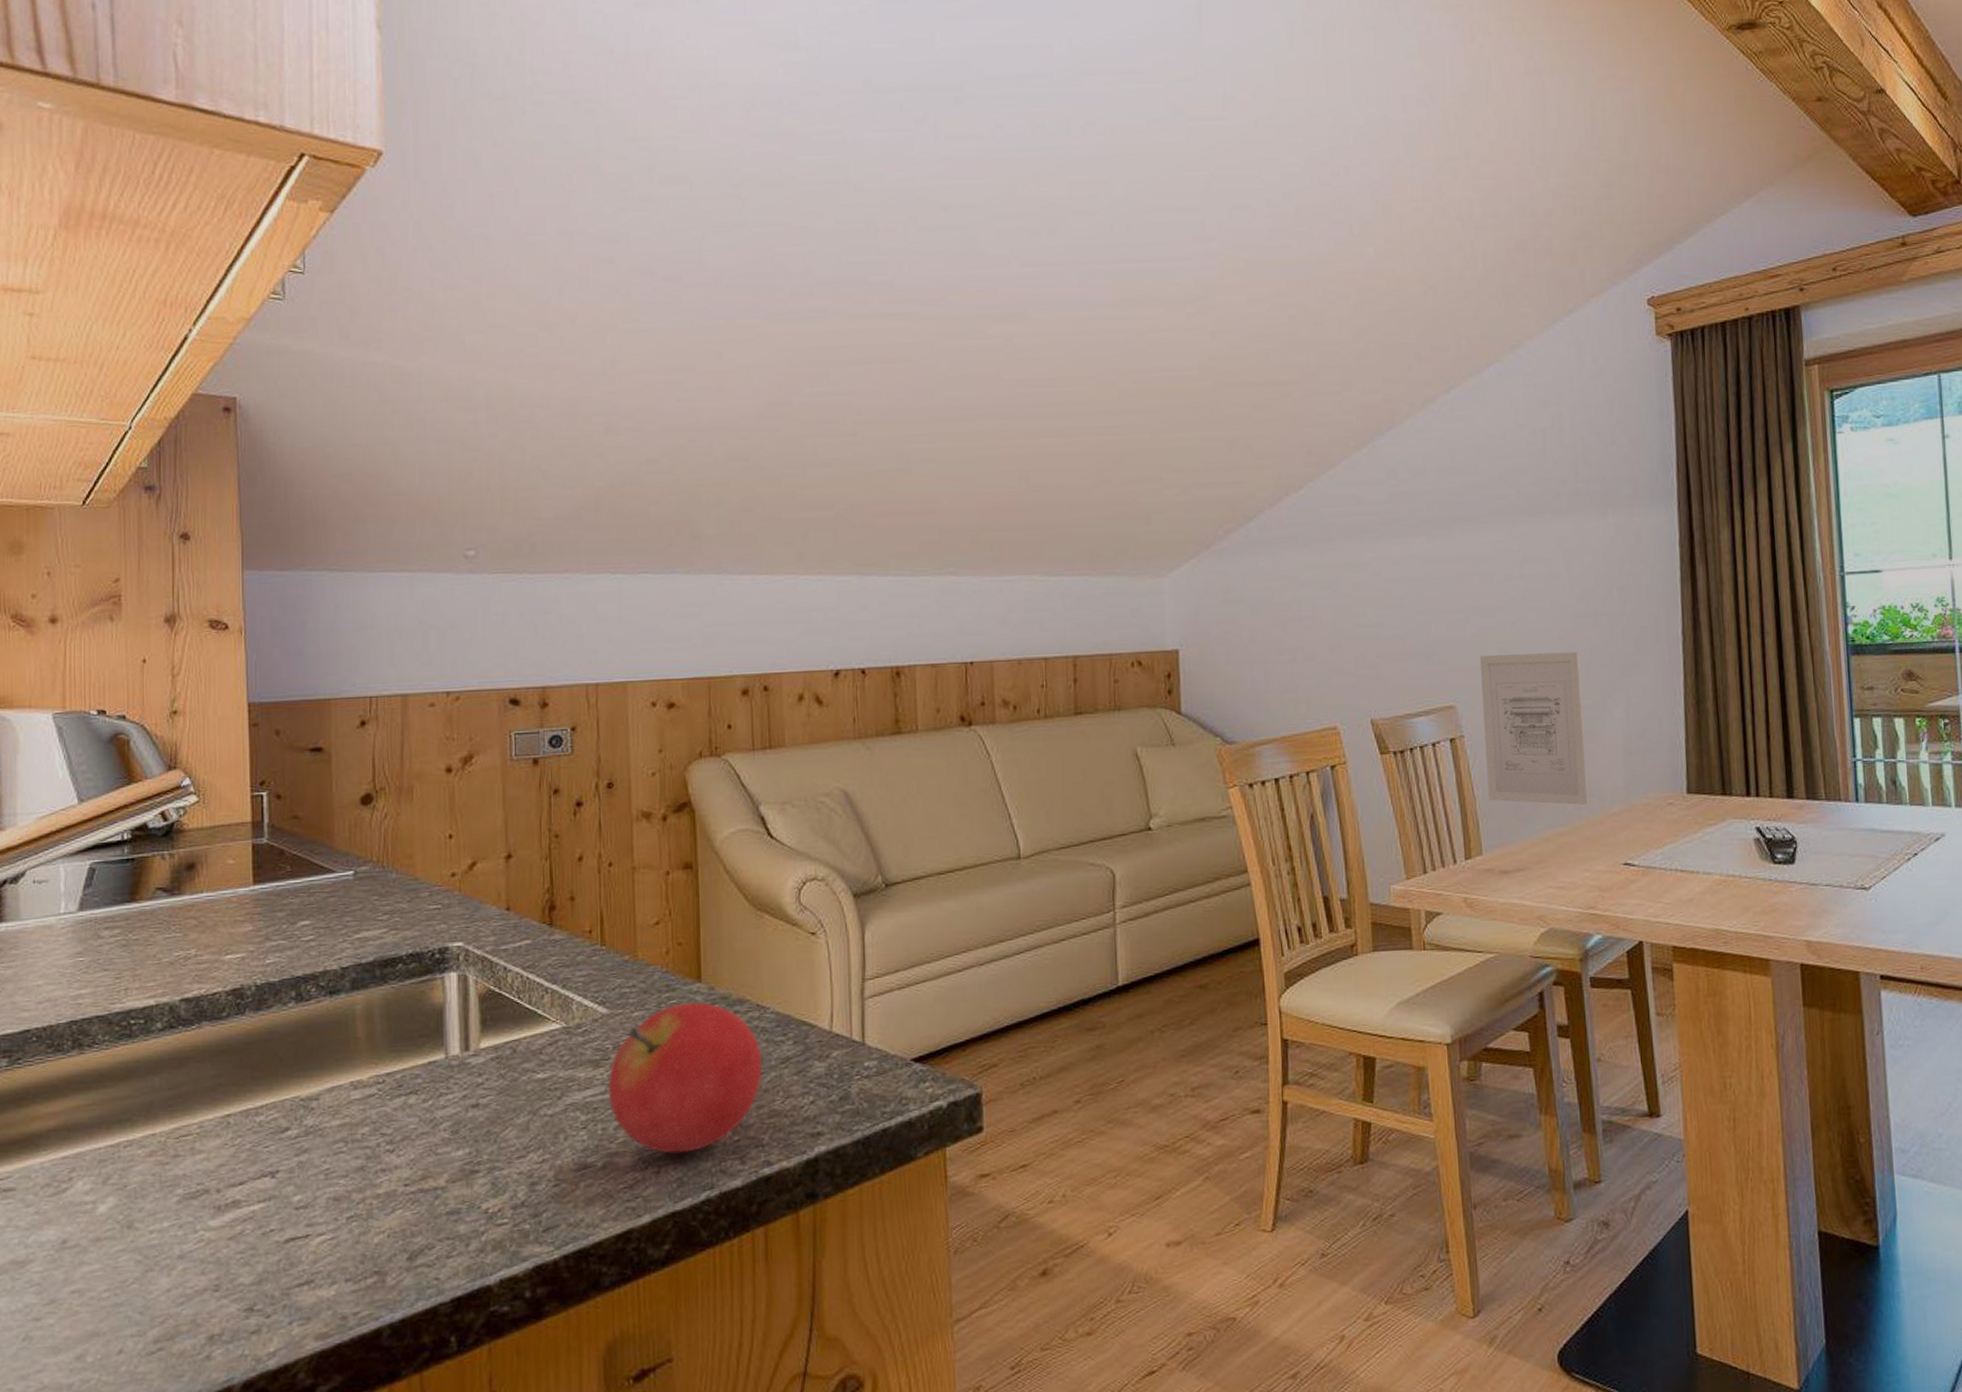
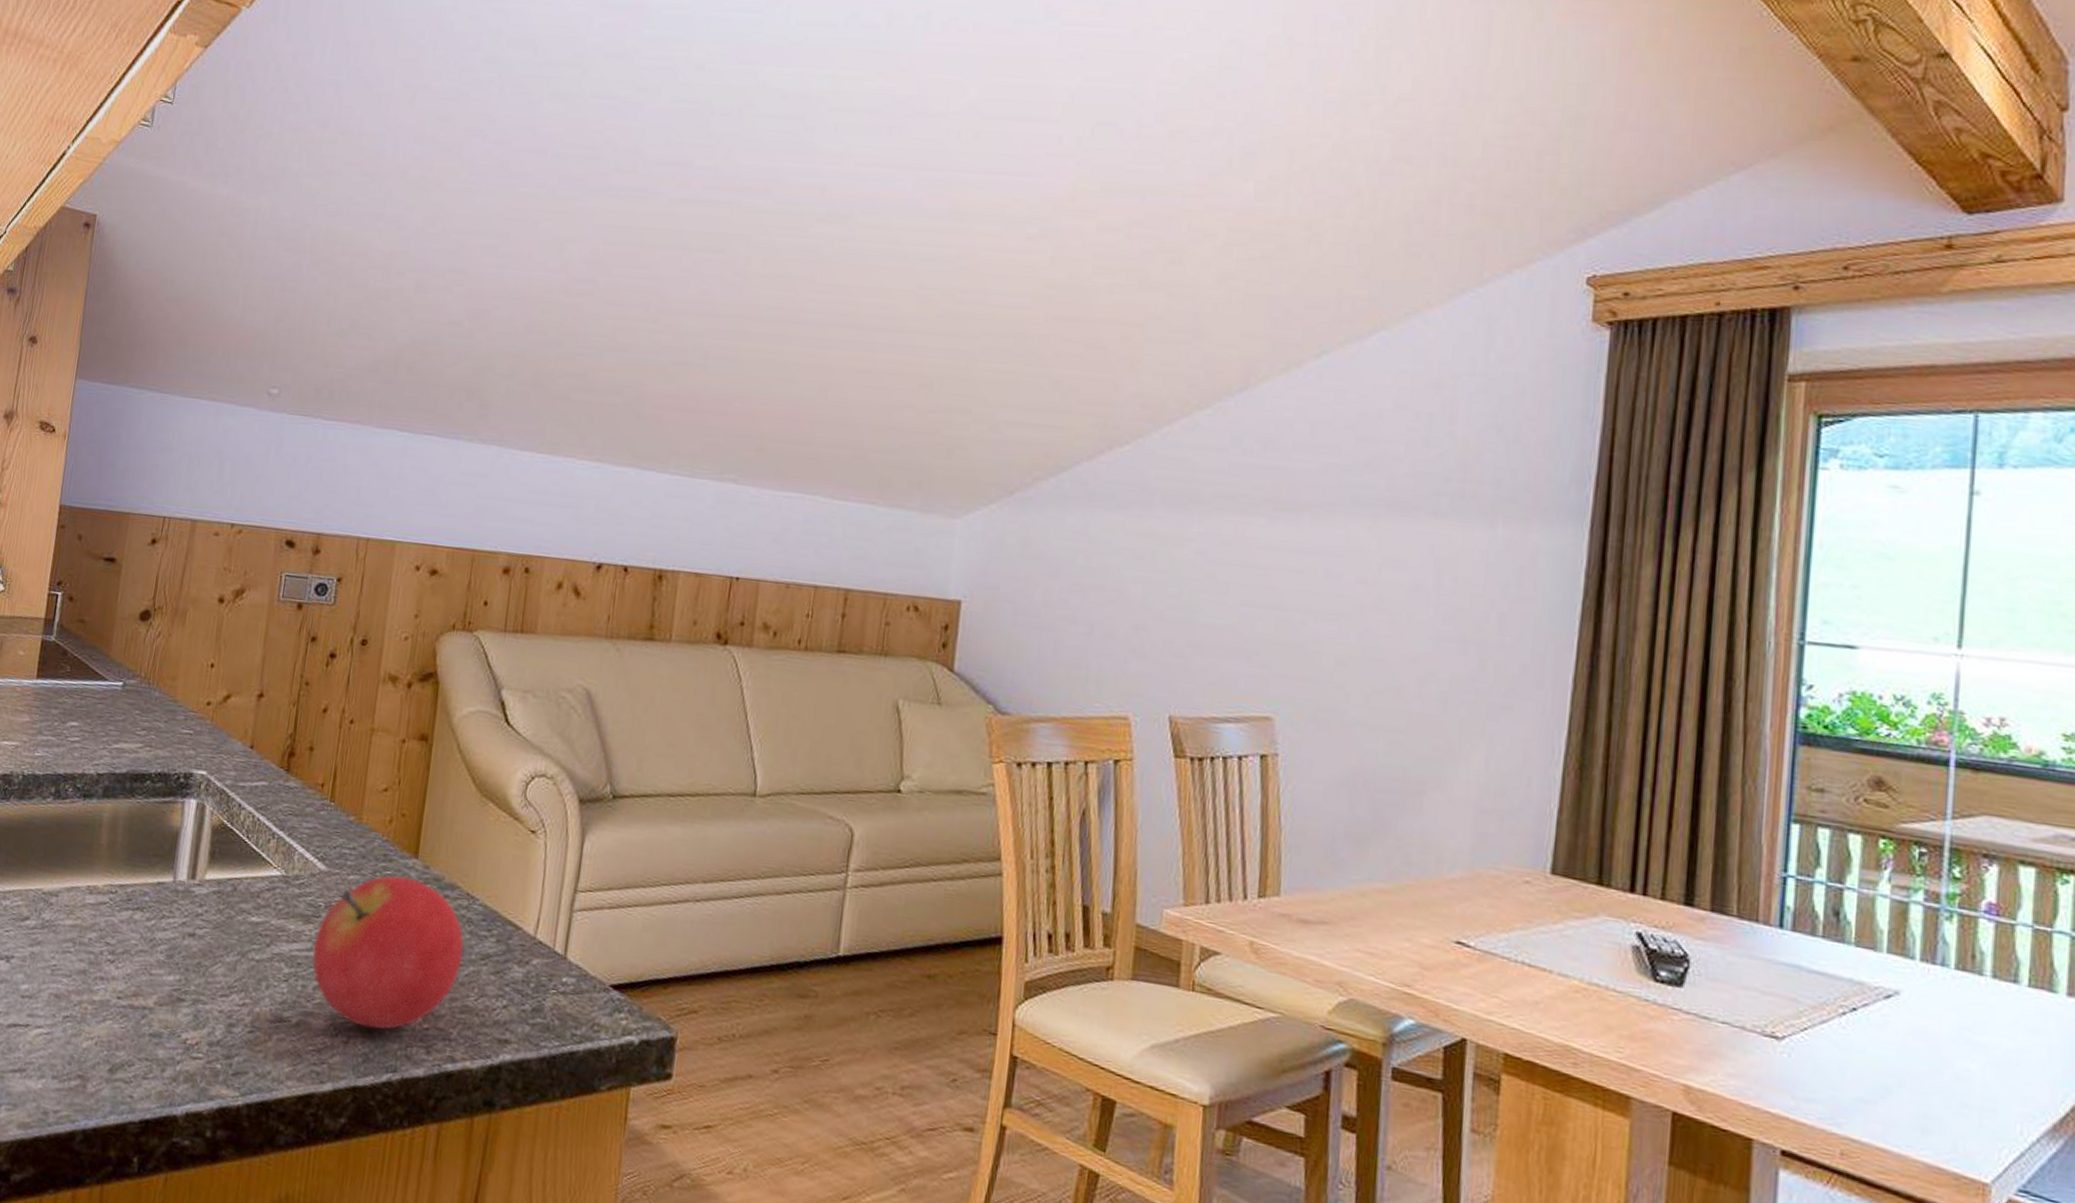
wall art: present [1479,652,1589,806] -> none [1297,664,1436,864]

